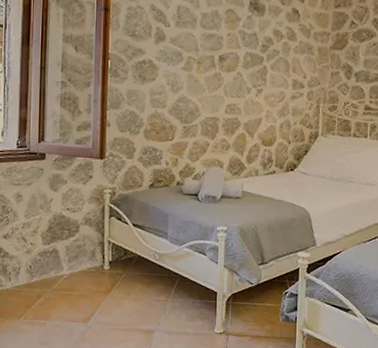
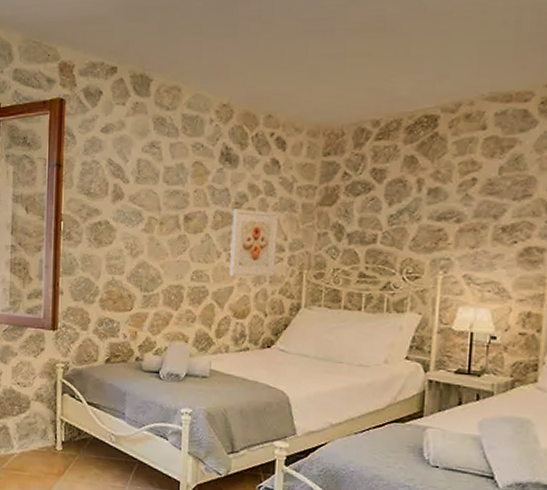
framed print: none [258,51,299,110] -> present [229,209,279,277]

